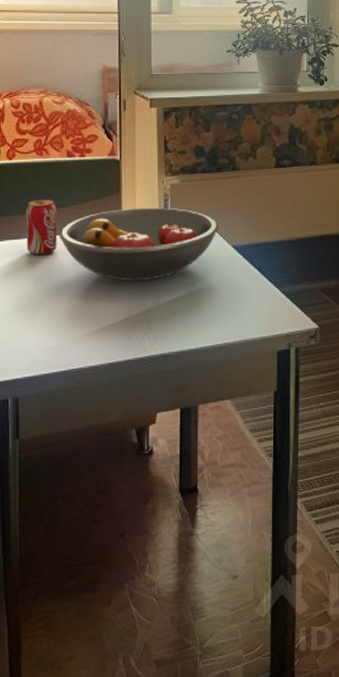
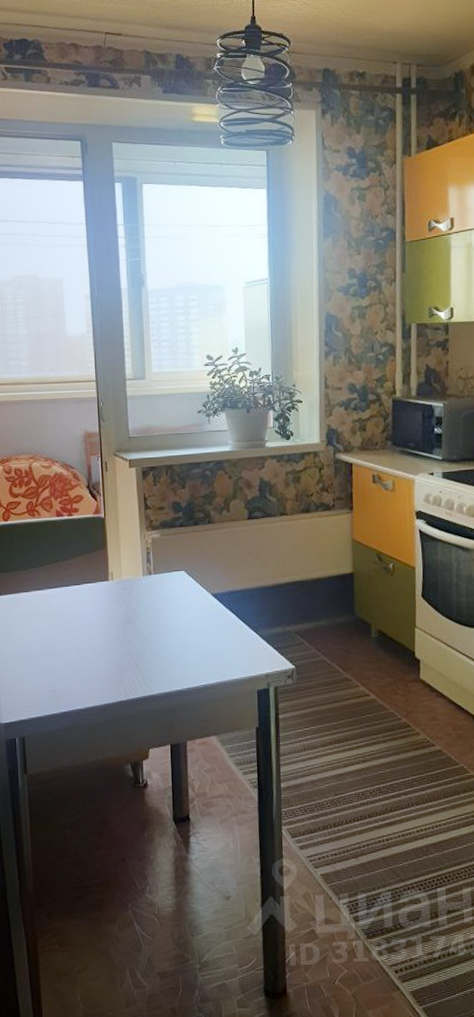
beverage can: present [25,199,58,255] -> none [22,556,52,607]
fruit bowl: present [59,207,219,281] -> none [52,560,198,629]

